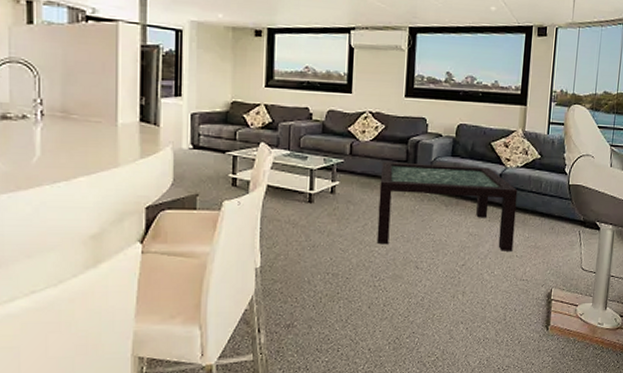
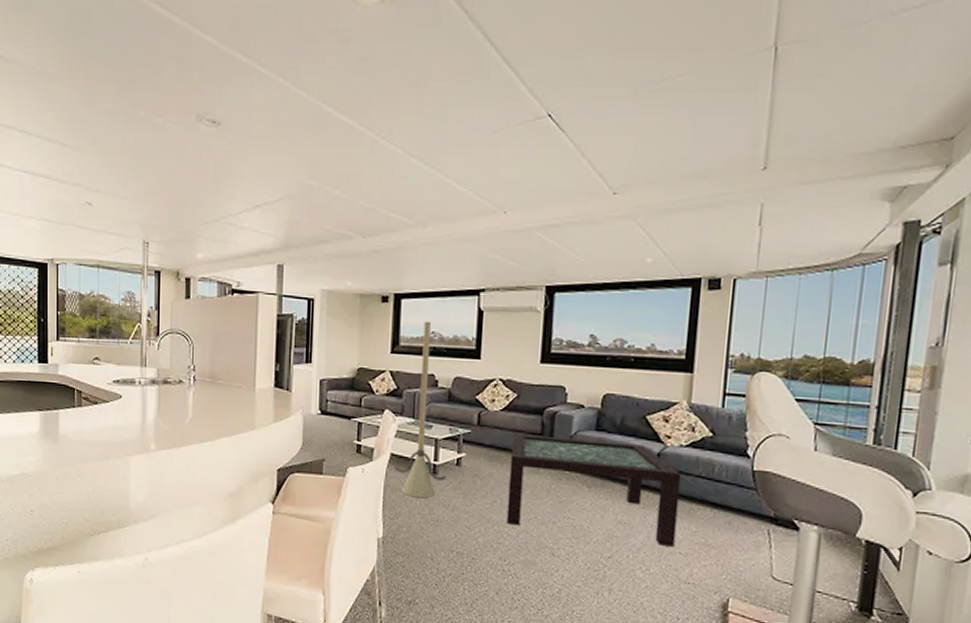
broom: none [271,56,322,226] -> present [395,321,446,498]

